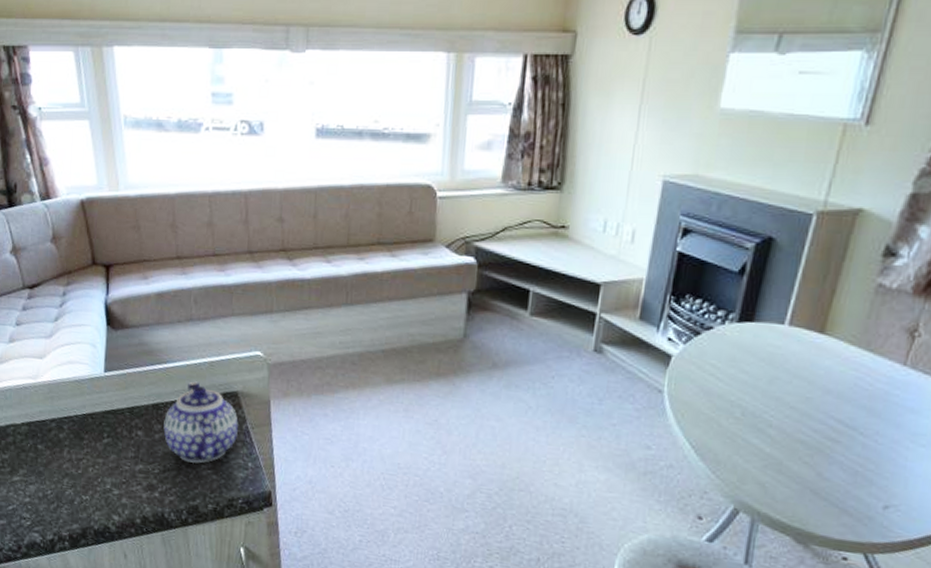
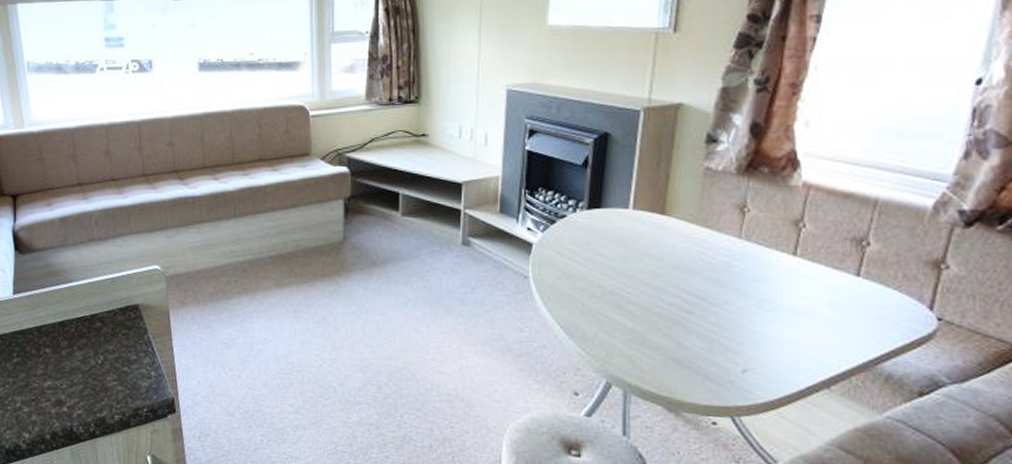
teapot: present [163,381,238,464] -> none [70,297,140,376]

